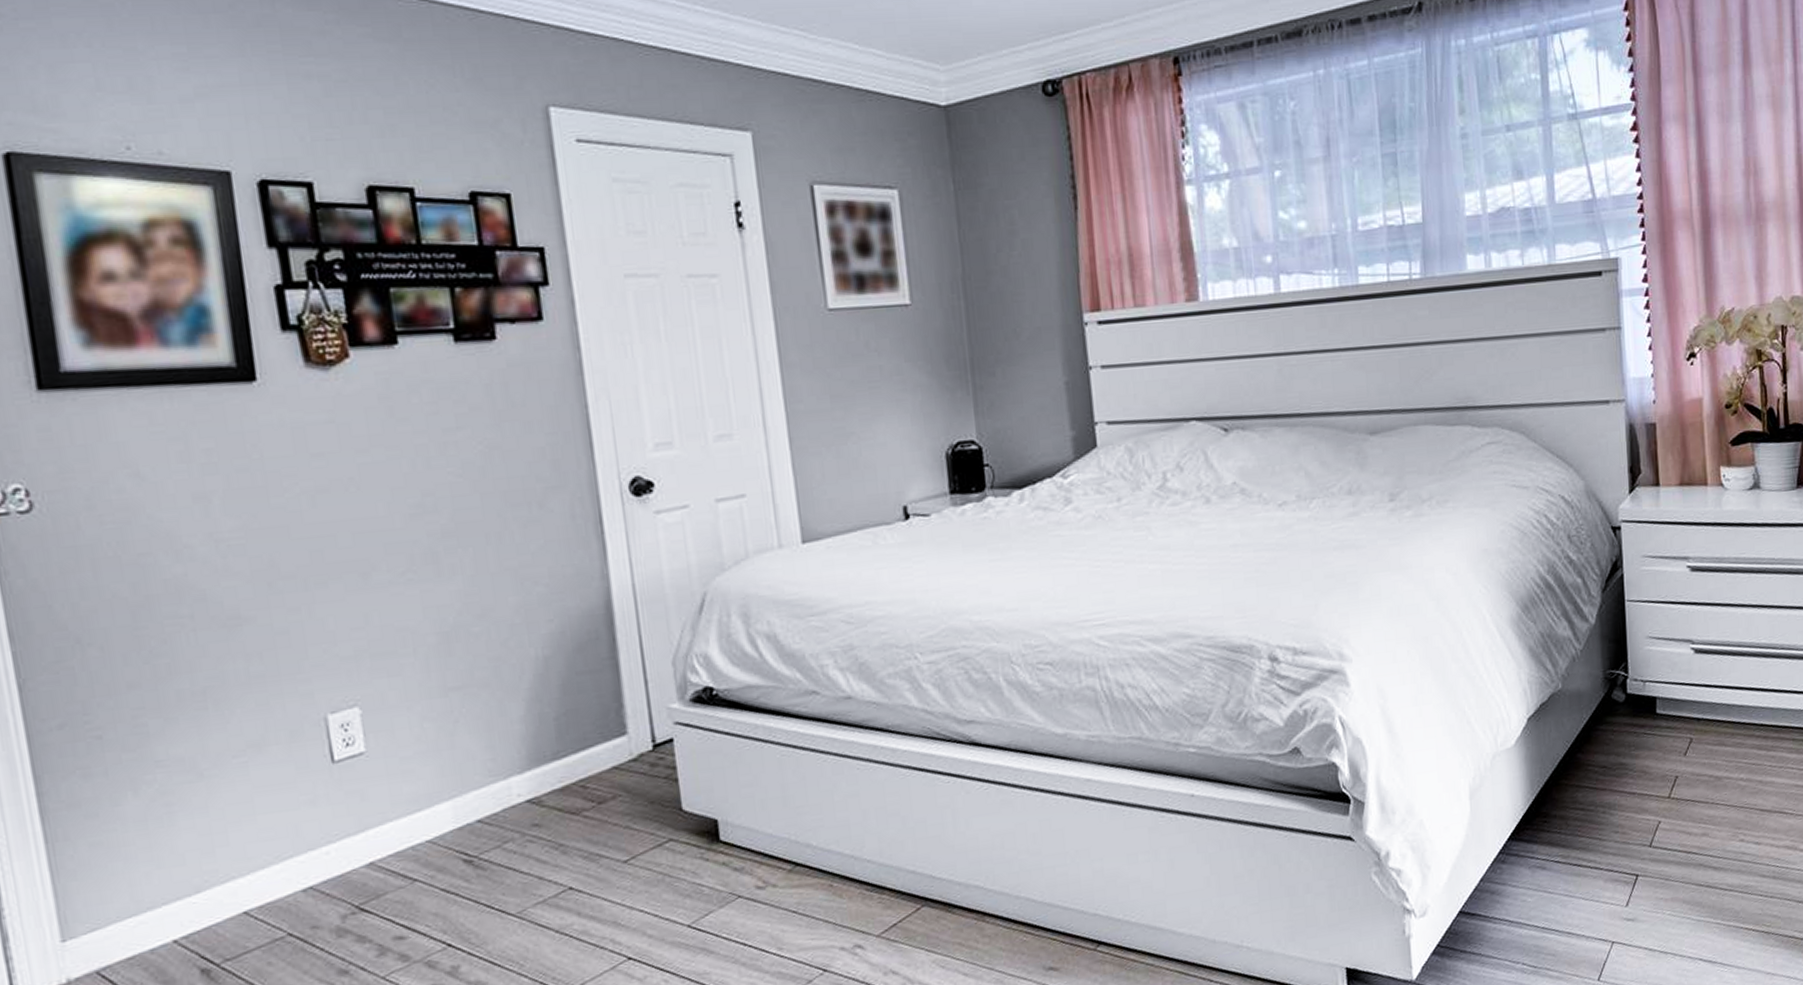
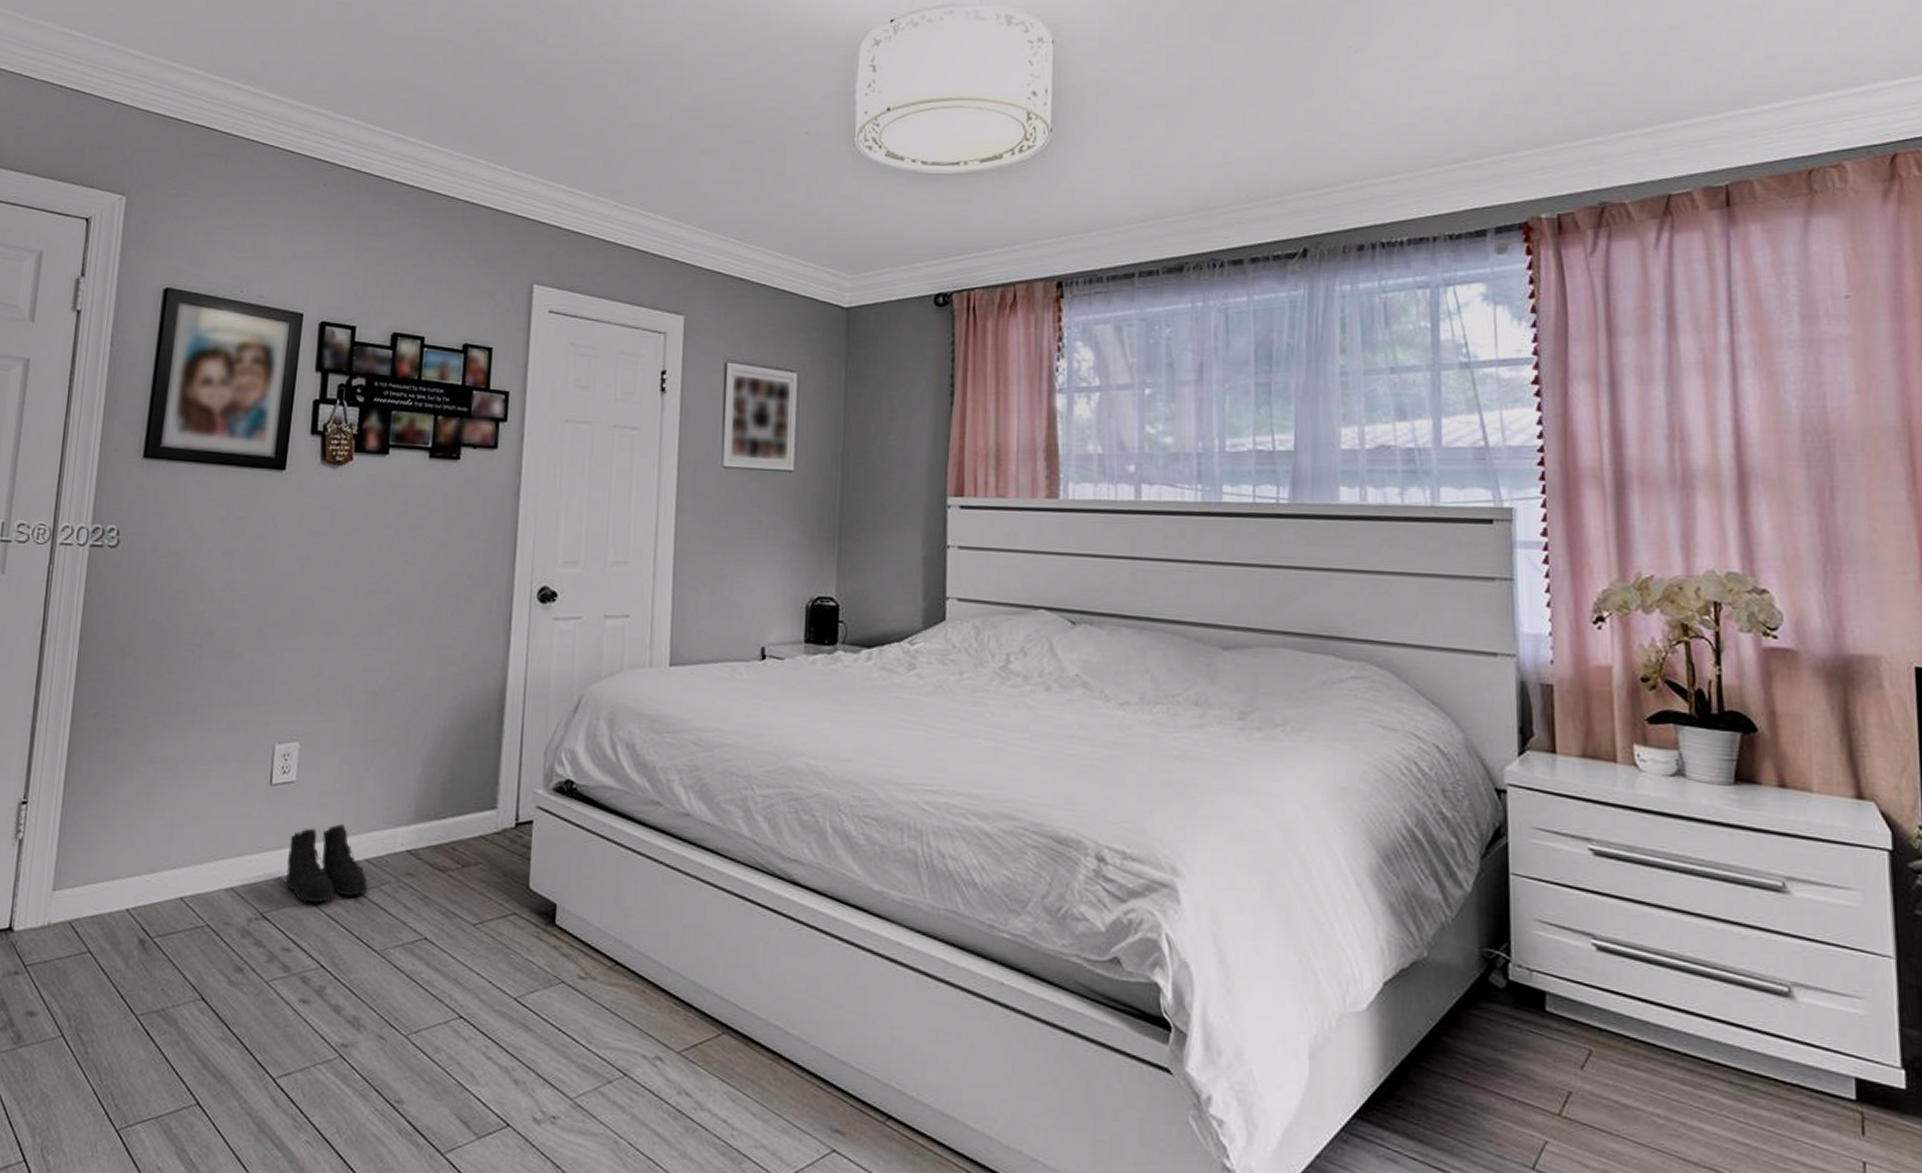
boots: none [373,788,487,883] -> present [286,824,368,903]

